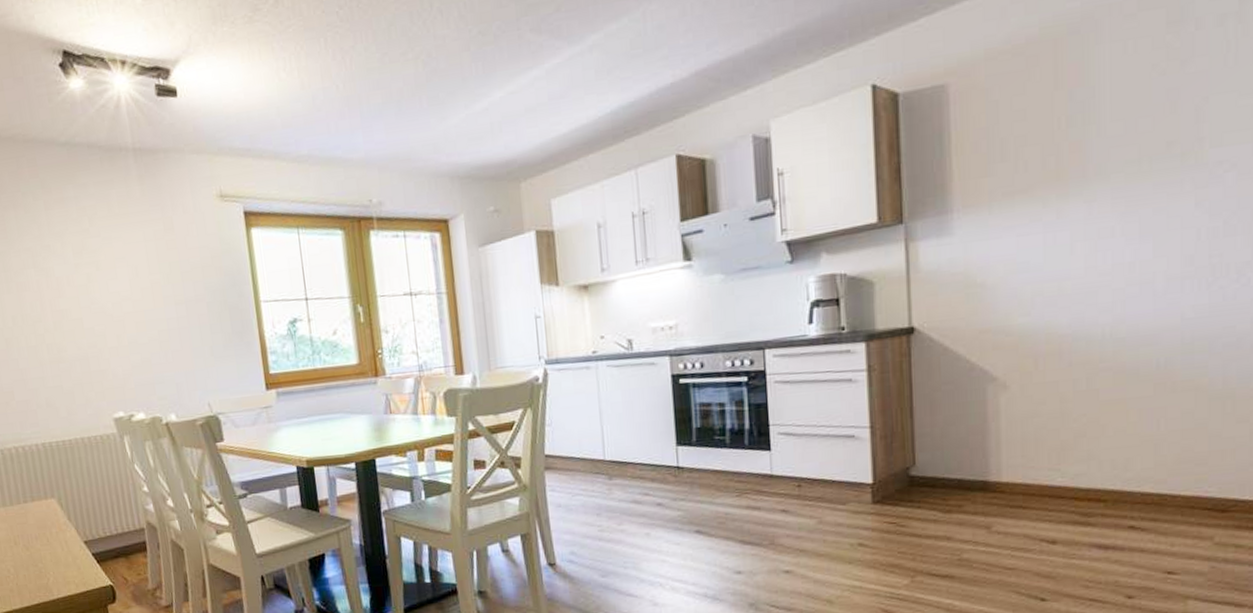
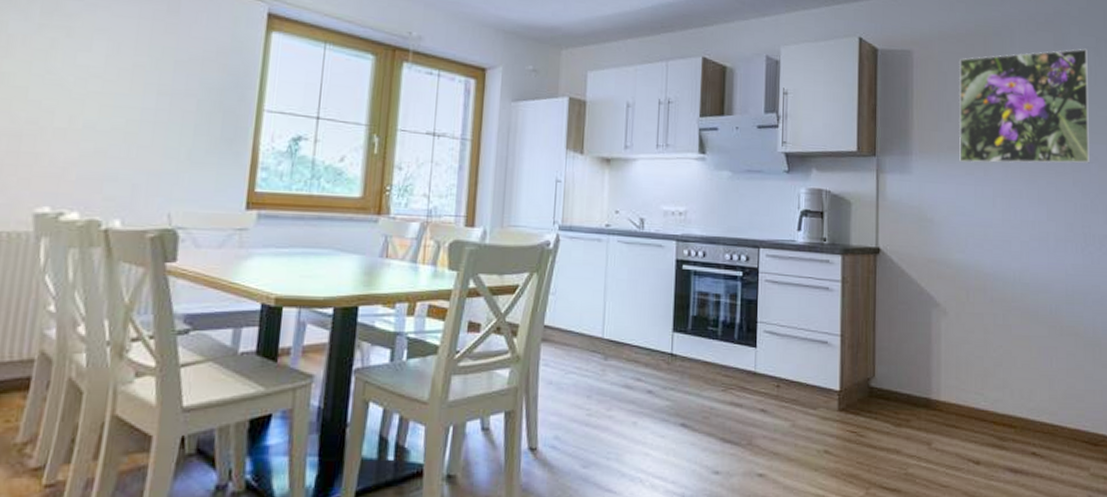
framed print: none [1016,16,1224,208] -> present [958,48,1090,164]

